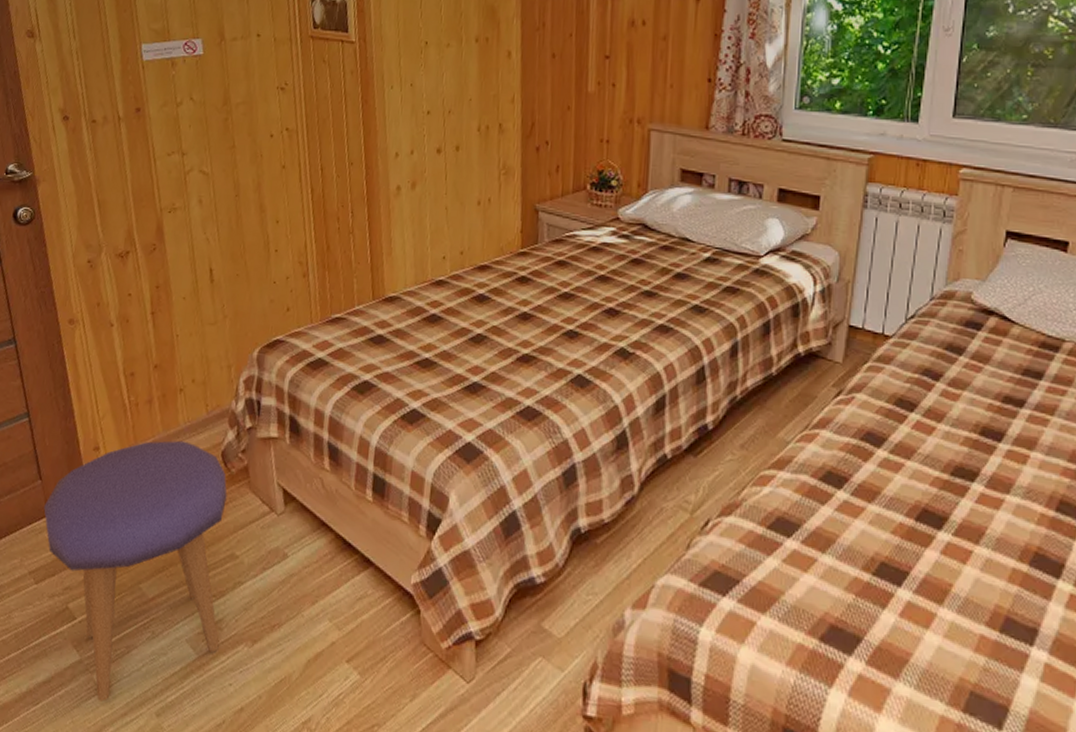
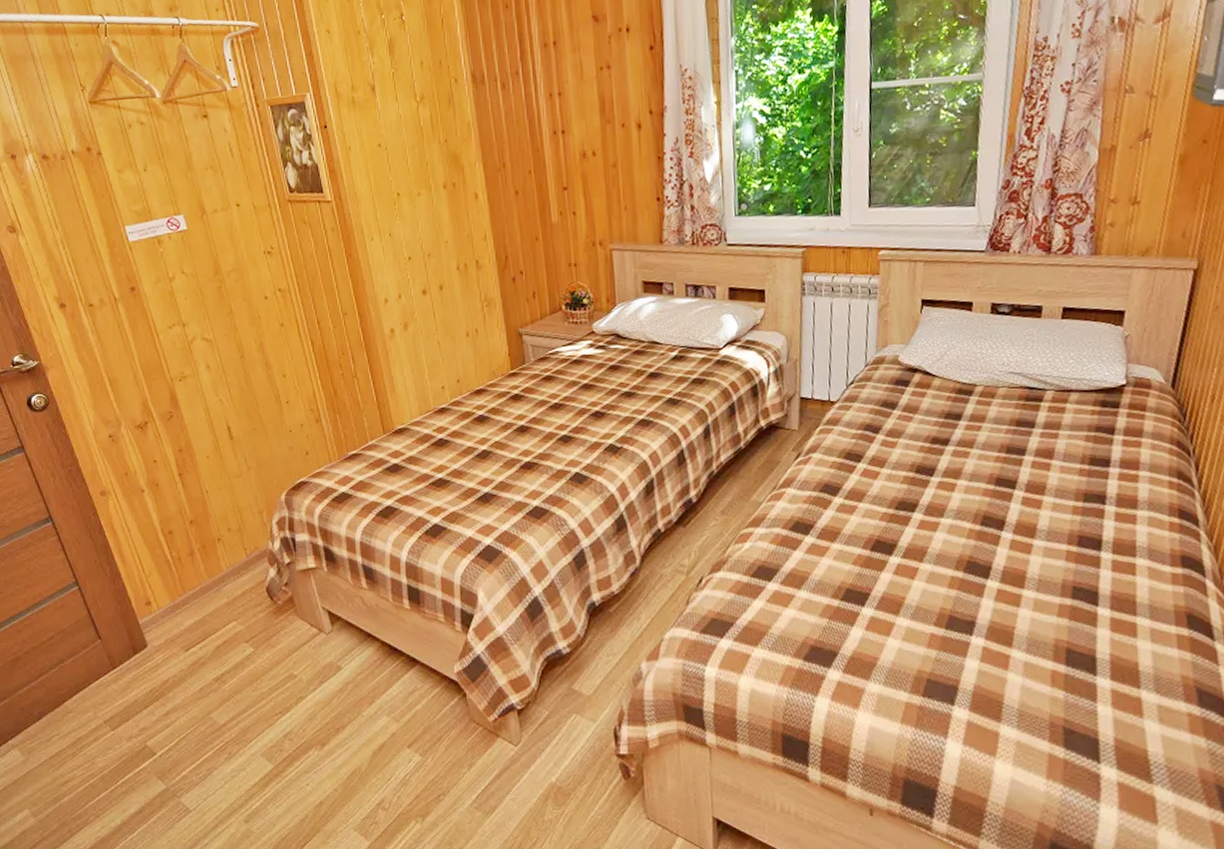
stool: present [43,440,228,702] -> none [108,583,292,820]

